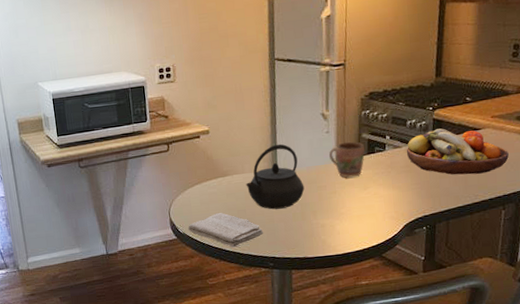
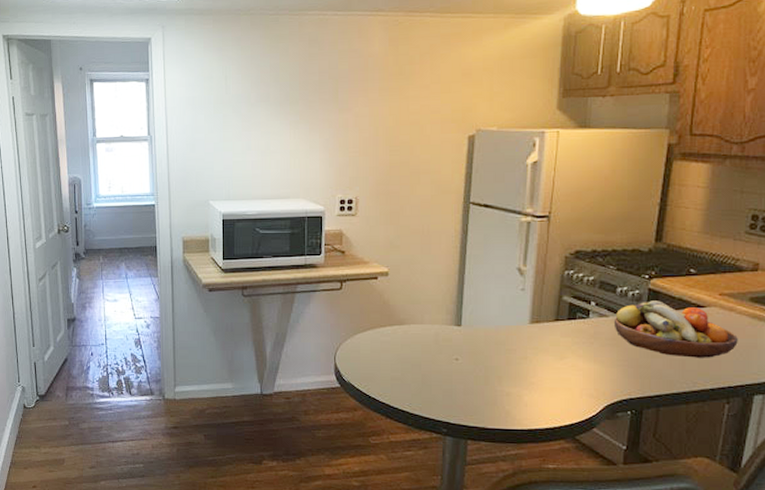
washcloth: present [188,213,263,248] -> none [354,365,438,406]
kettle: present [246,144,305,210] -> none [424,296,491,369]
mug: present [329,141,365,178] -> none [523,303,564,344]

